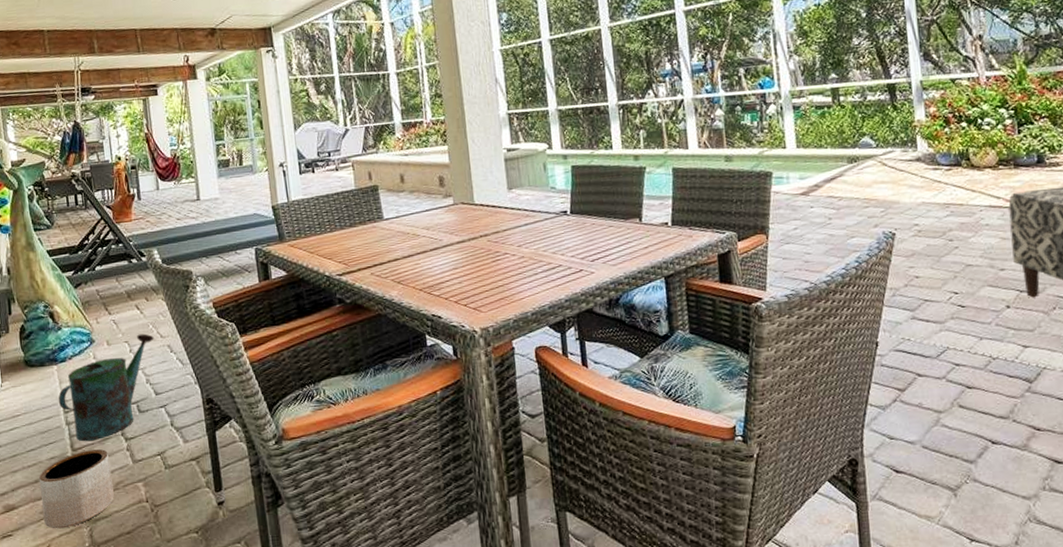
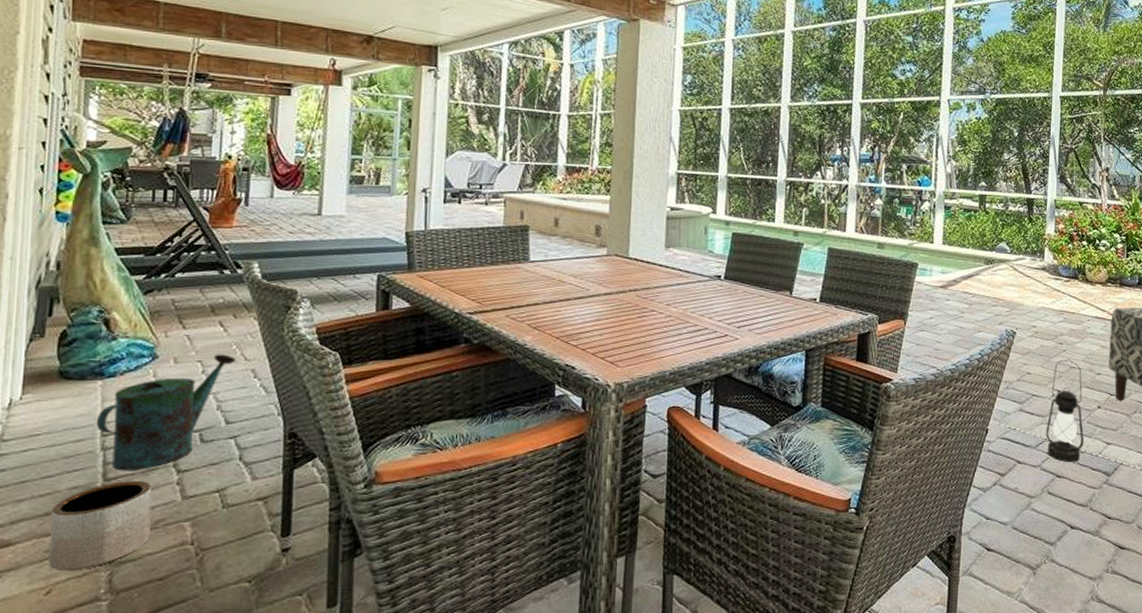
lantern: none [946,257,995,371] -> present [1045,359,1084,462]

